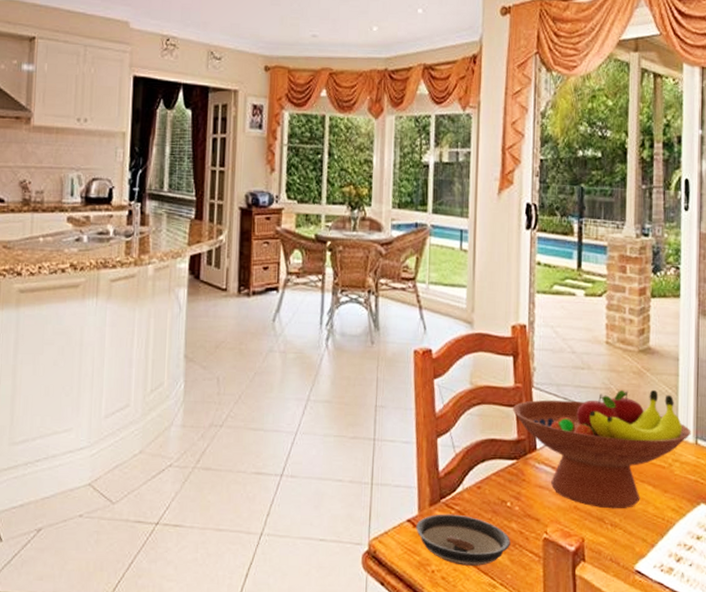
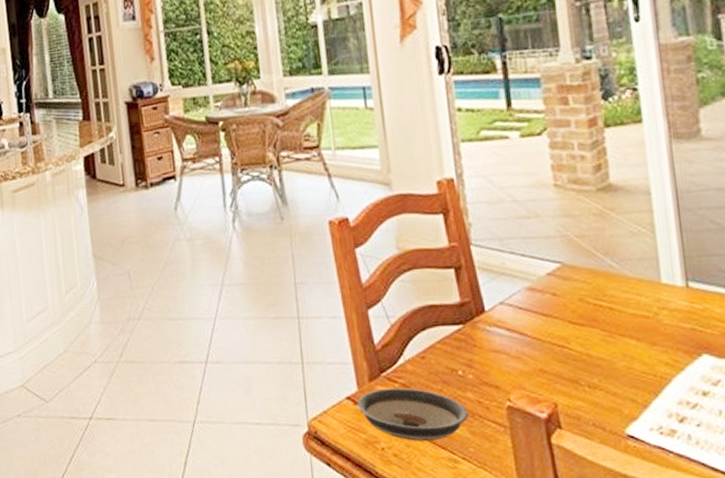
fruit bowl: present [512,389,691,509] -> none [449,230,679,369]

